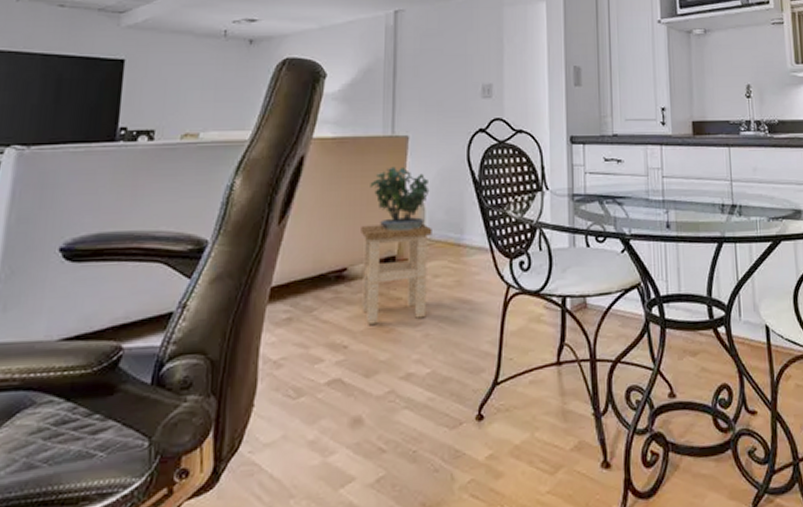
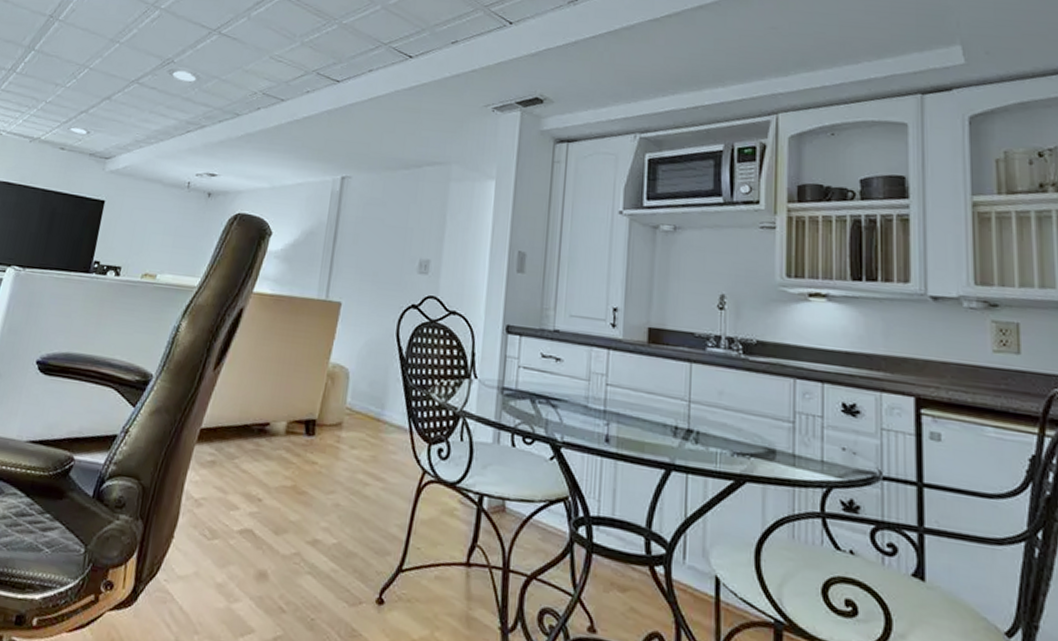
stool: present [361,223,432,325] -> none [278,384,354,487]
potted plant: present [370,163,430,231] -> none [300,329,356,397]

